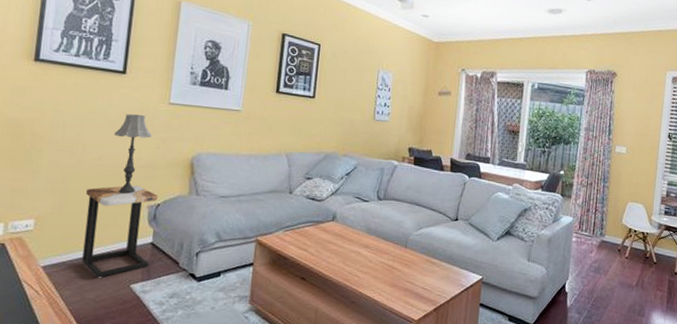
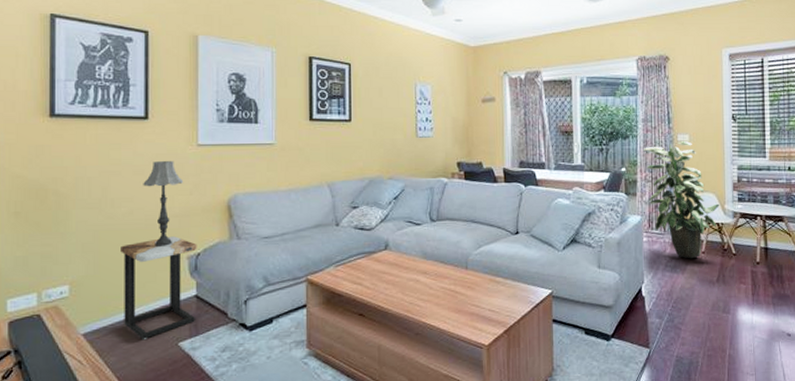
indoor plant: none [582,153,647,263] -> present [643,141,720,259]

